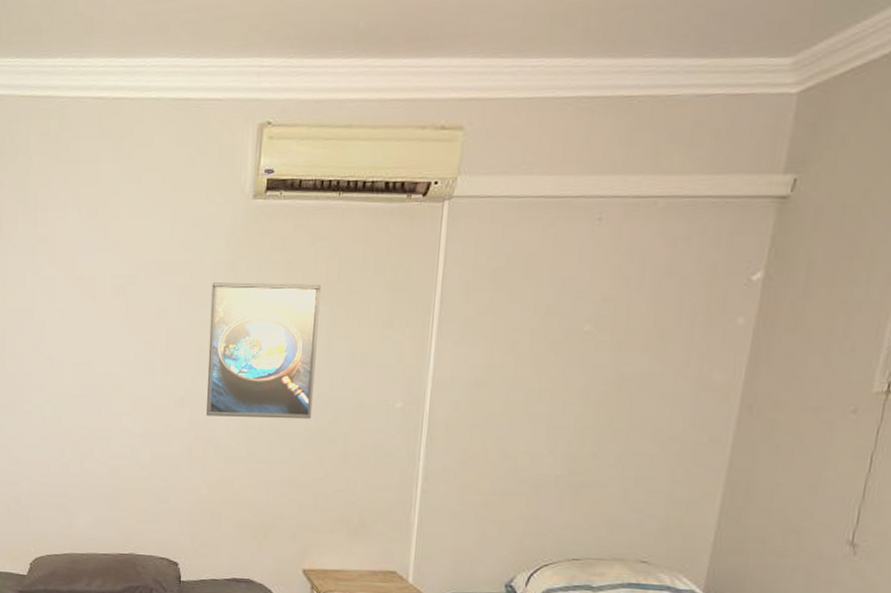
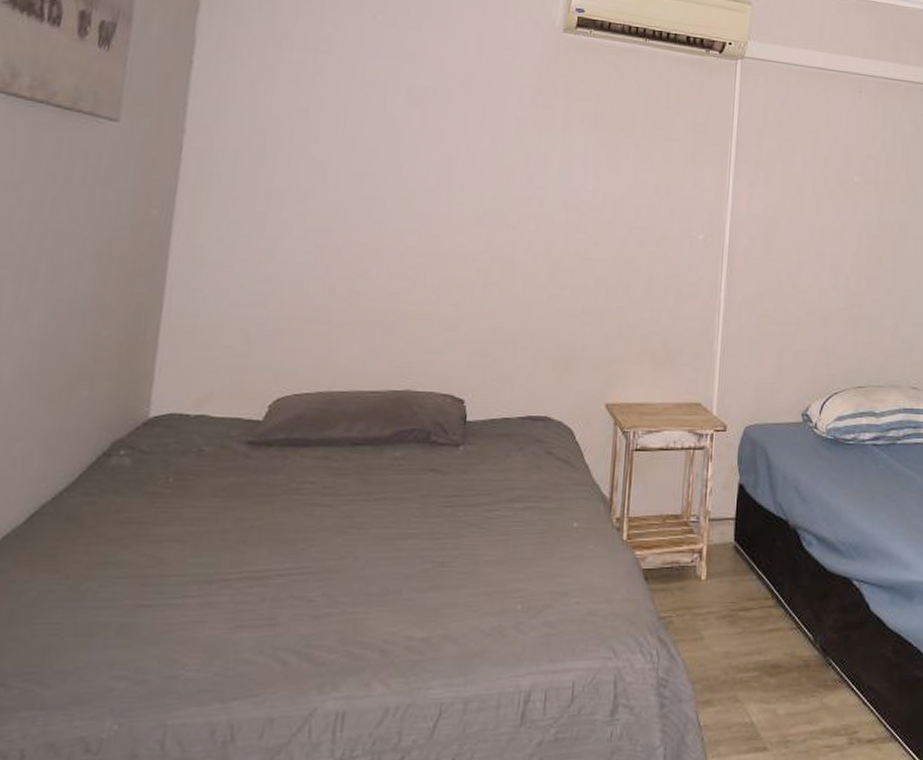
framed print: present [206,282,321,420] -> none [506,104,628,247]

